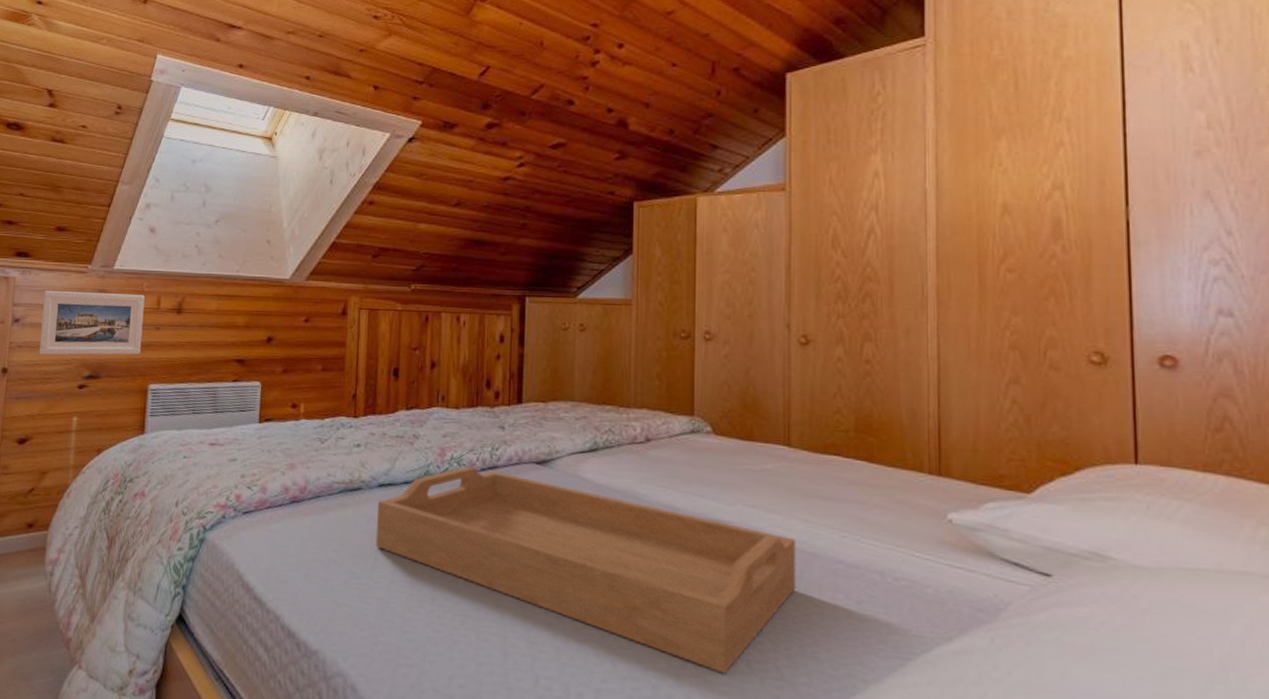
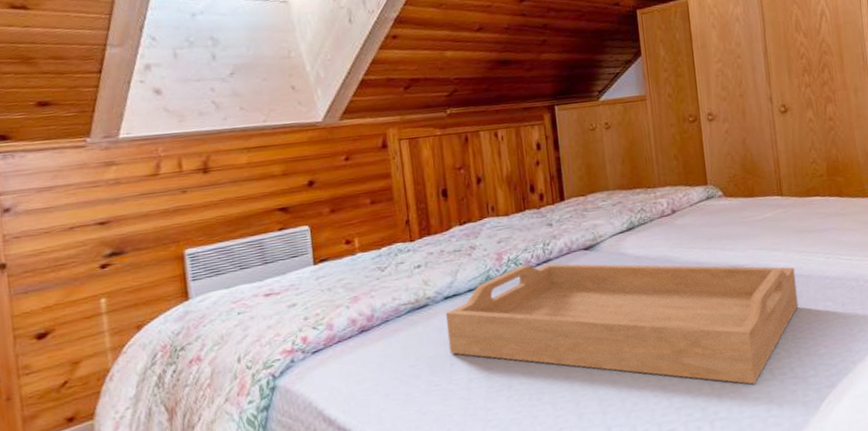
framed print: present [38,291,145,355] -> none [36,160,169,242]

